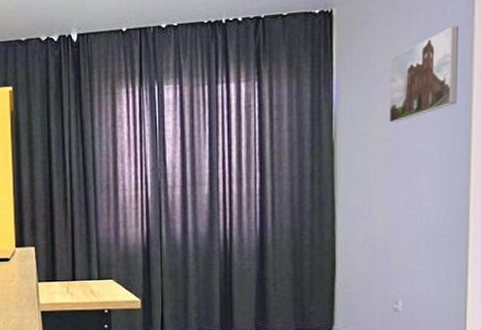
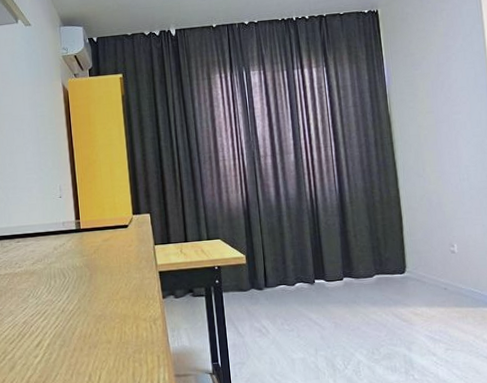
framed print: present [390,25,458,124] -> none [425,22,479,99]

